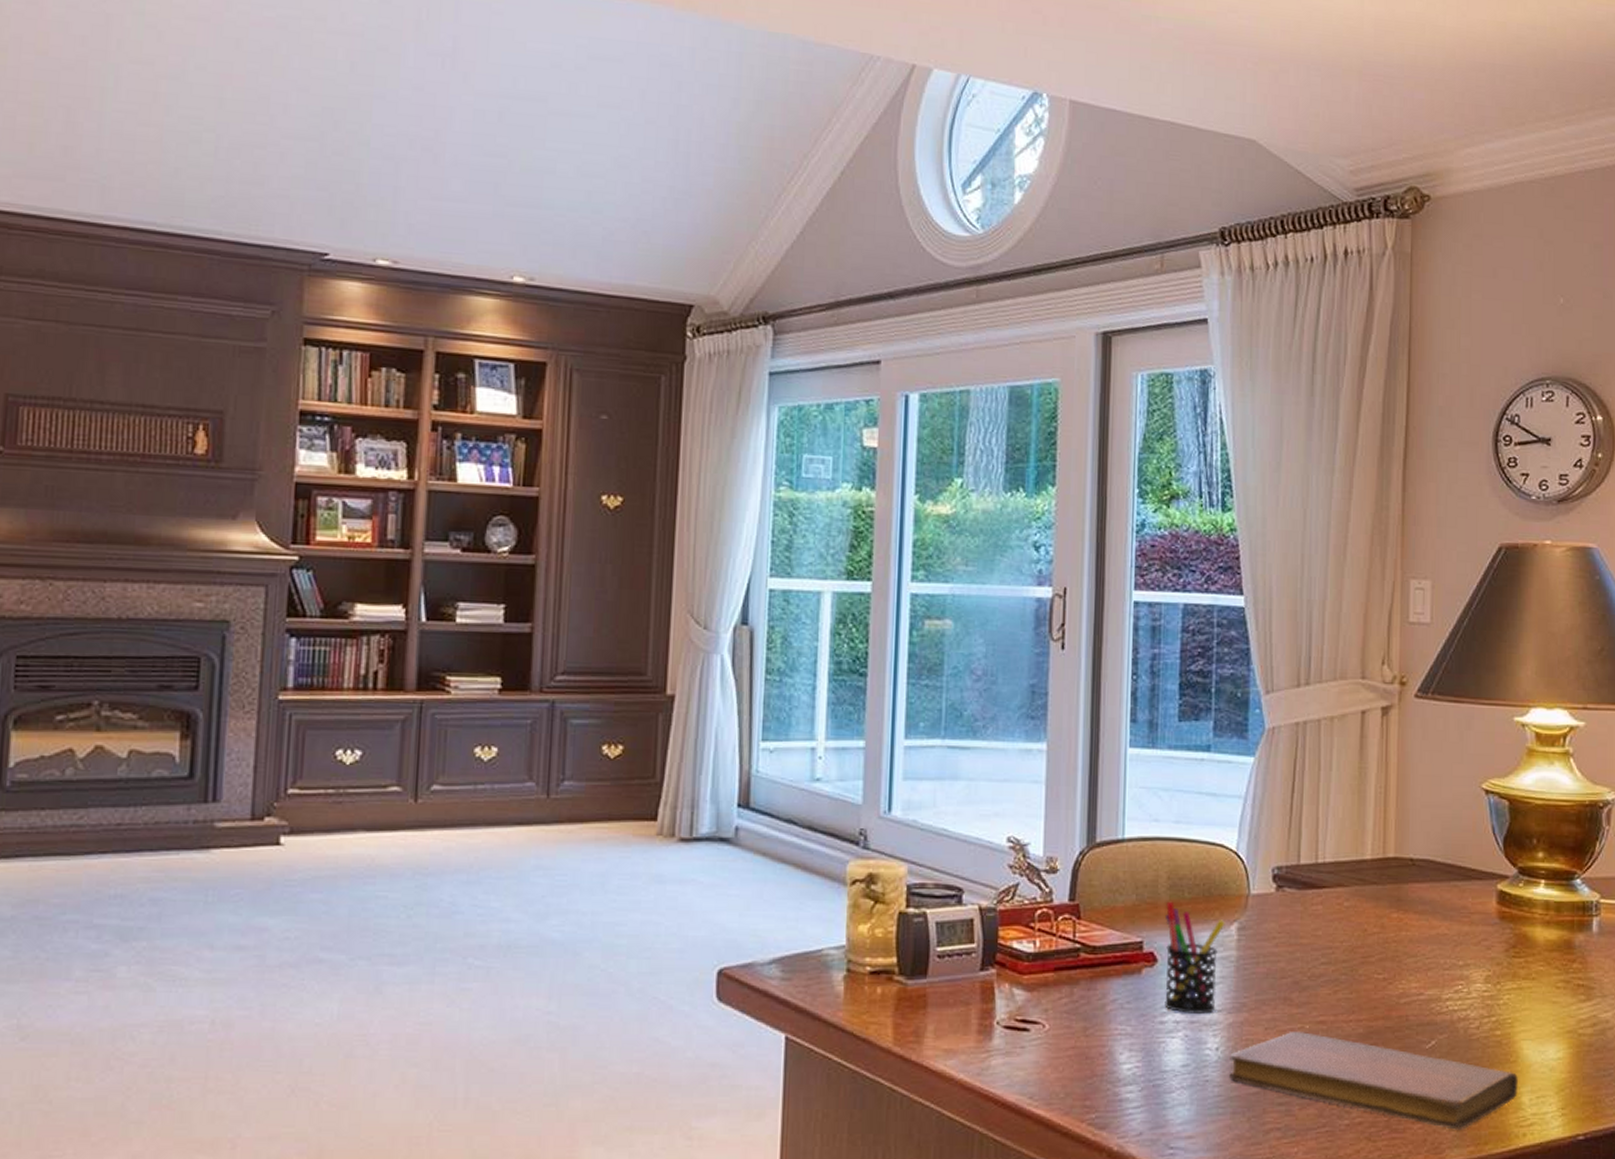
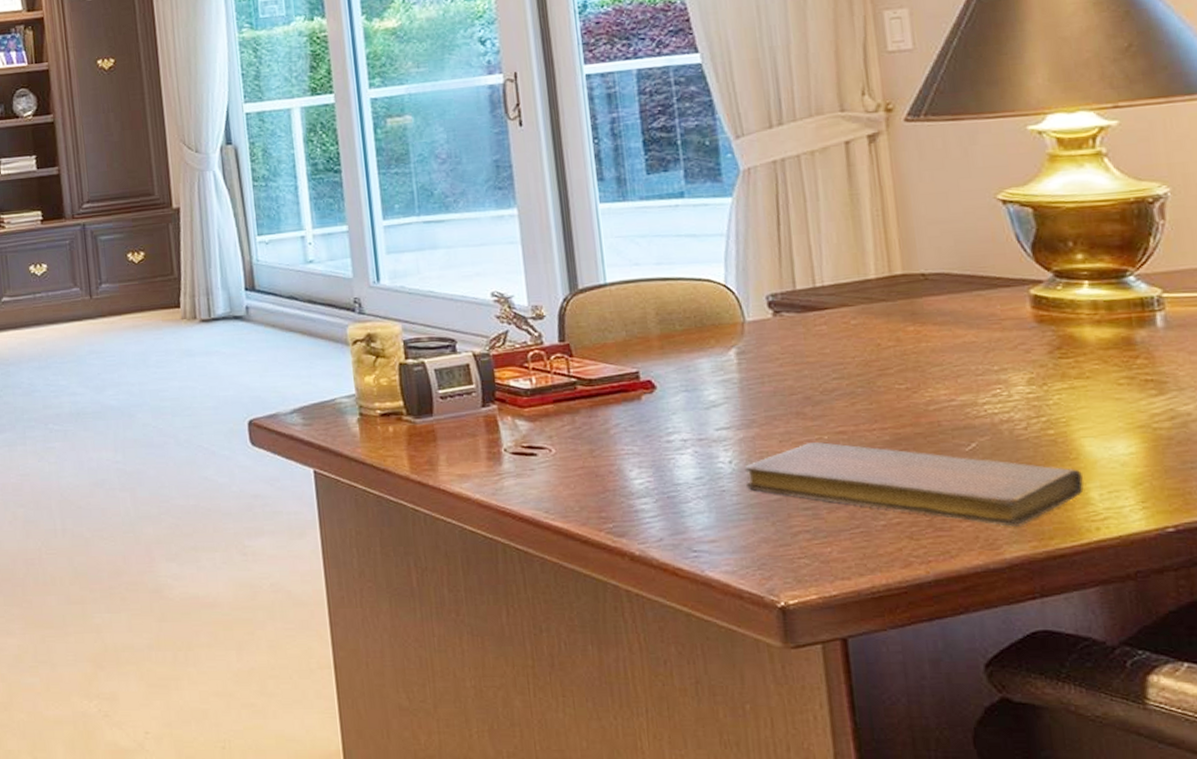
pen holder: present [1165,901,1225,1014] -> none [658,334,724,432]

